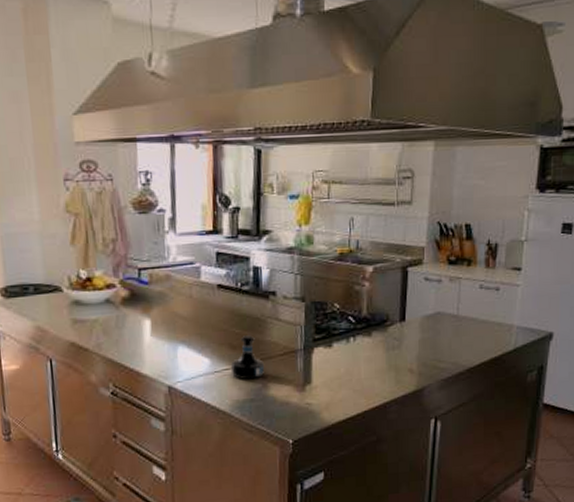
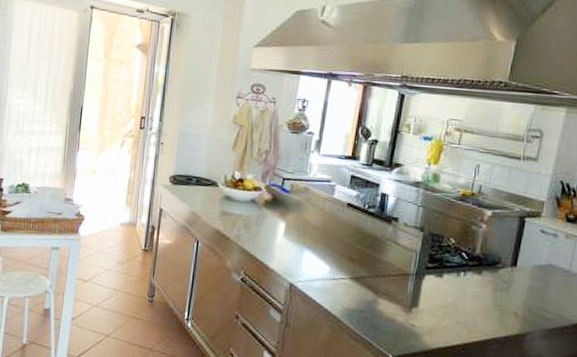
tequila bottle: present [230,335,264,380] -> none [346,252,377,293]

